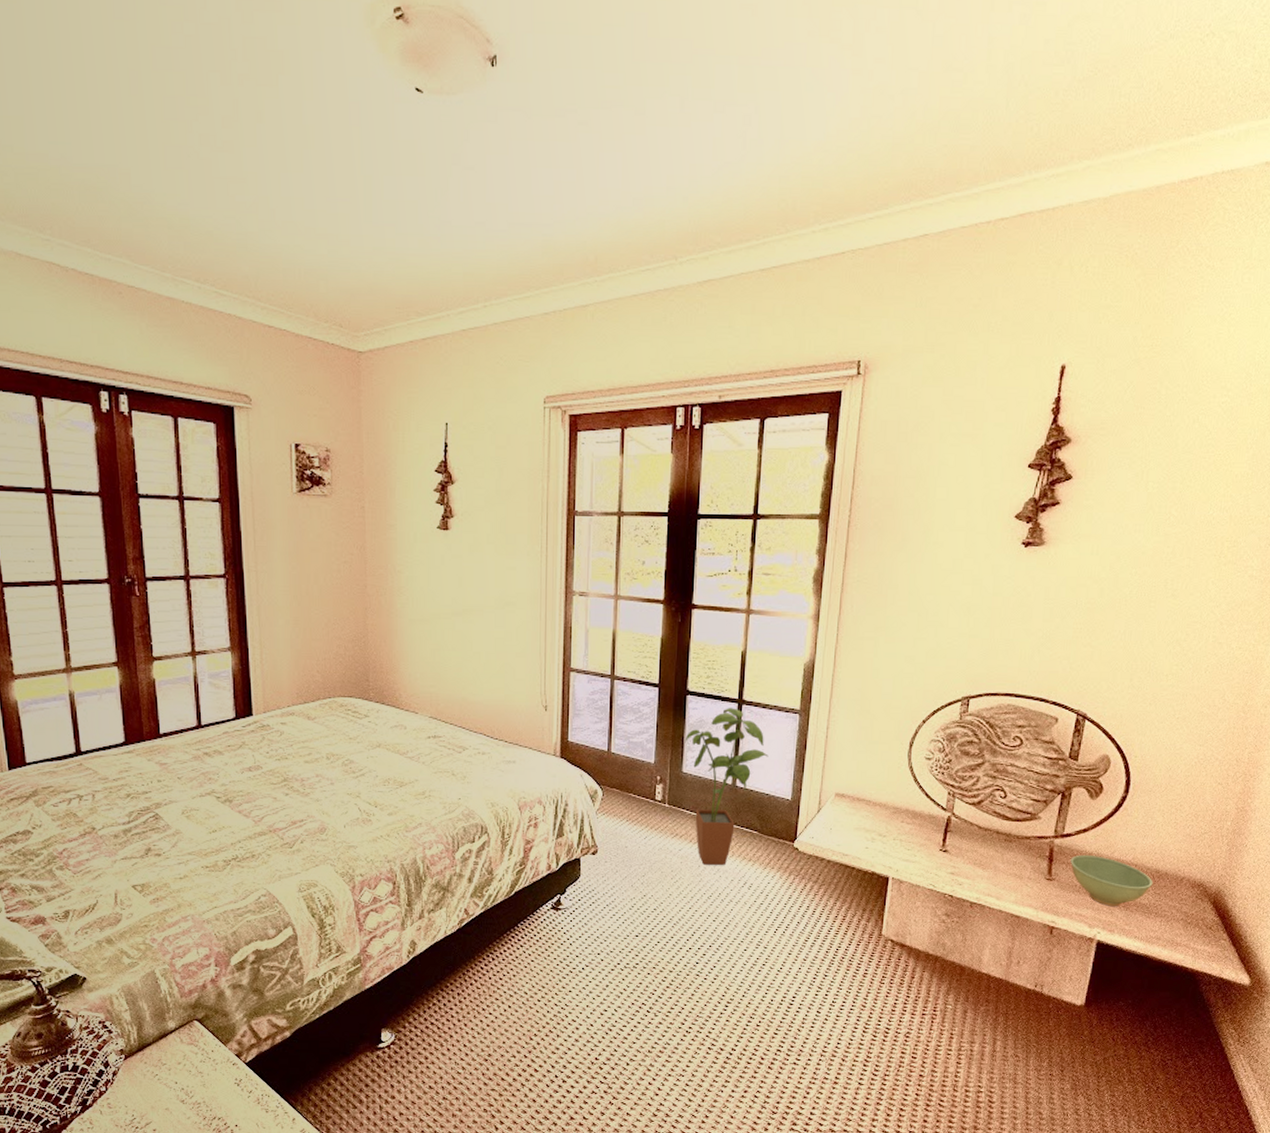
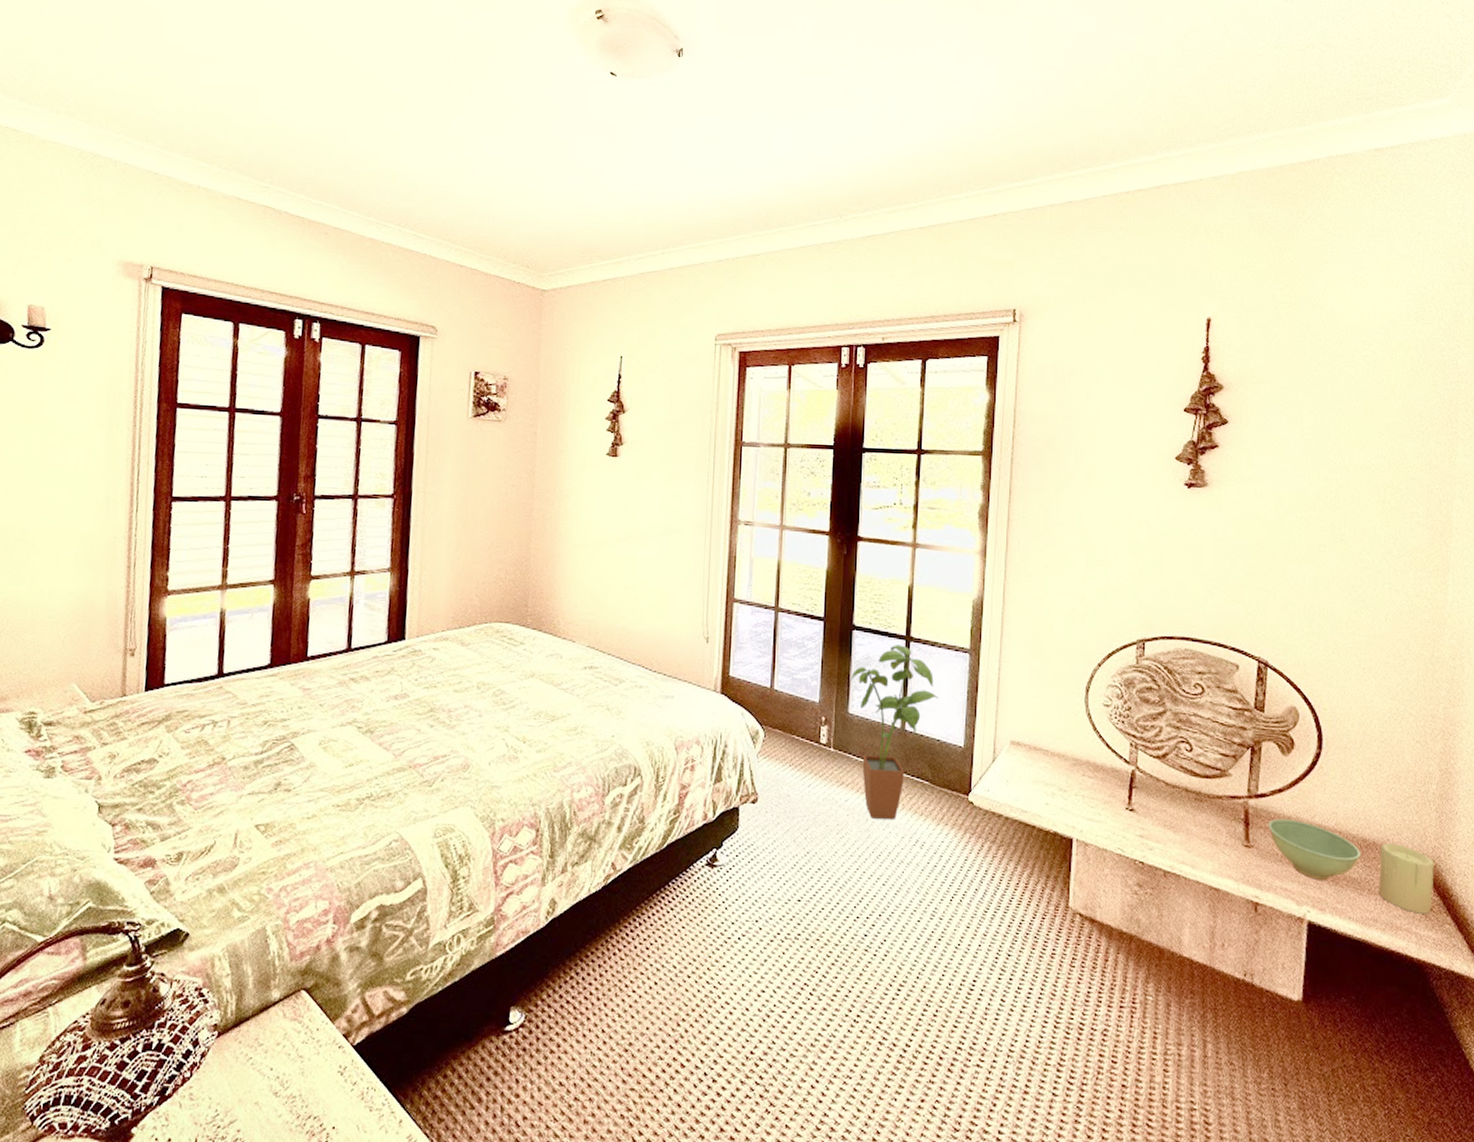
candle: none [1164,872,1219,932] -> present [1378,842,1434,914]

